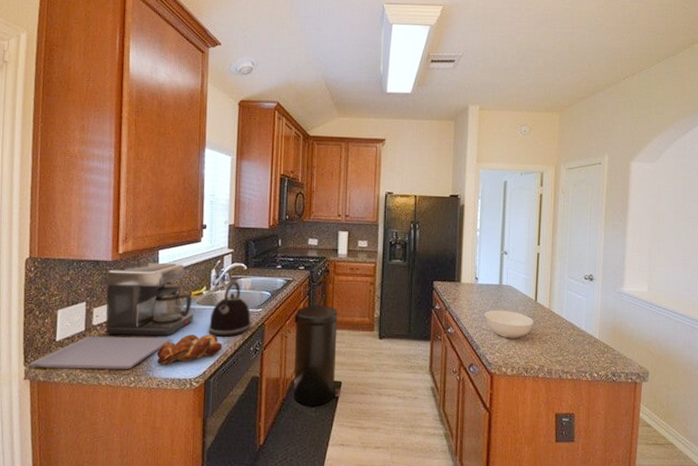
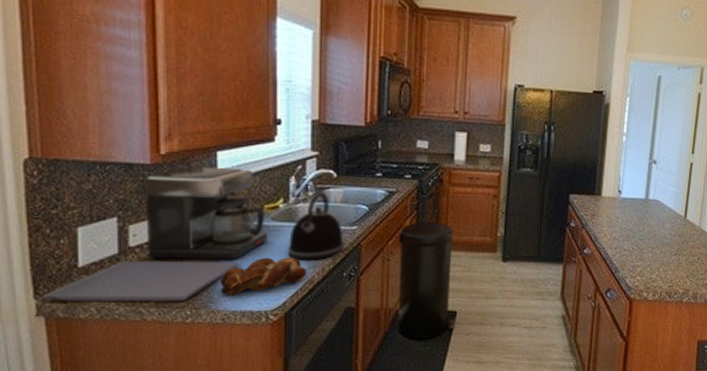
bowl: present [484,310,533,339] -> none [626,228,681,260]

